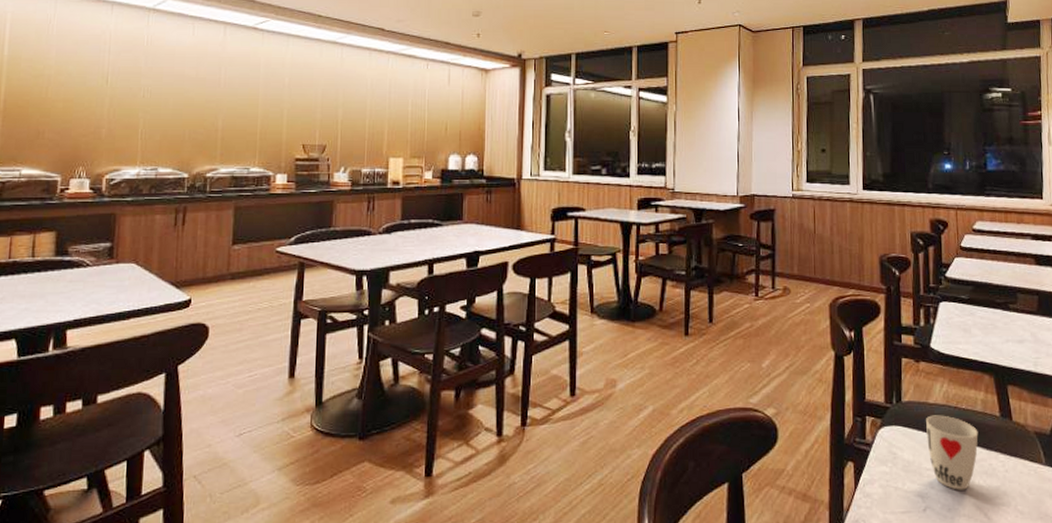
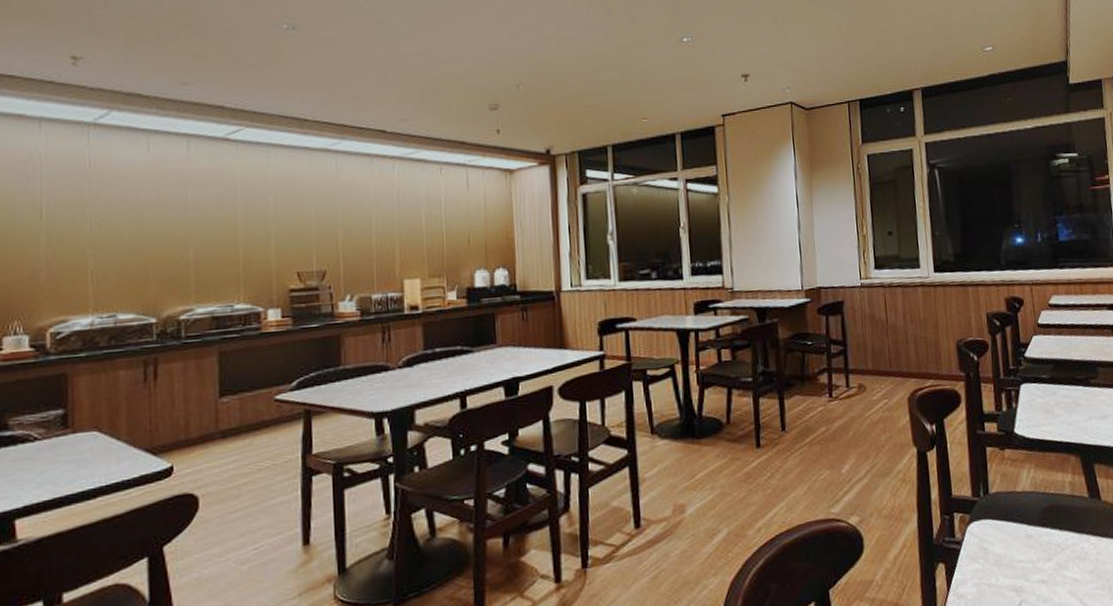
cup: present [926,415,978,490] -> none [1015,502,1069,579]

